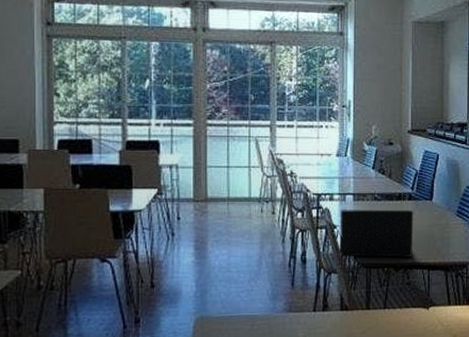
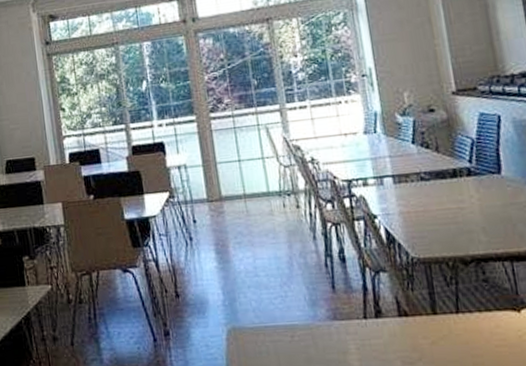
laptop: present [340,209,414,258] -> none [379,188,485,252]

